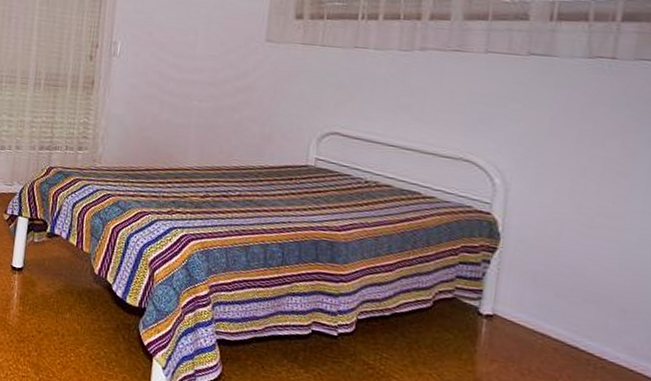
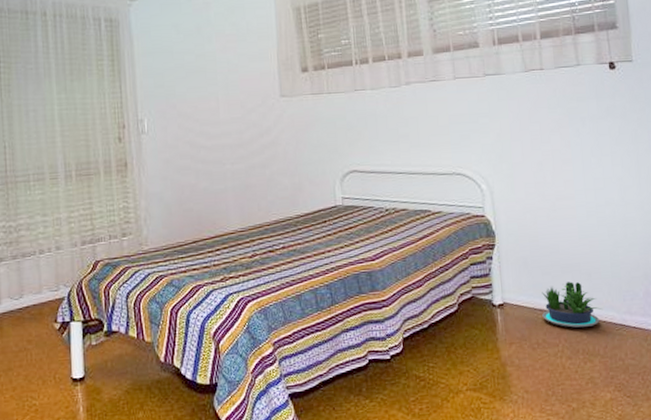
potted plant: none [543,311,632,372] -> present [542,281,602,328]

